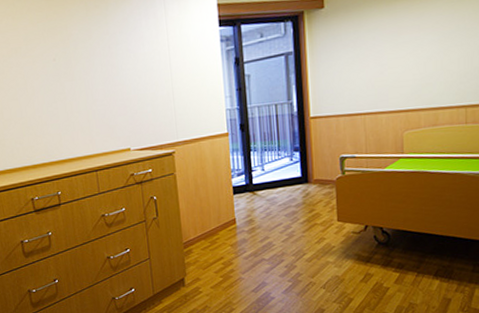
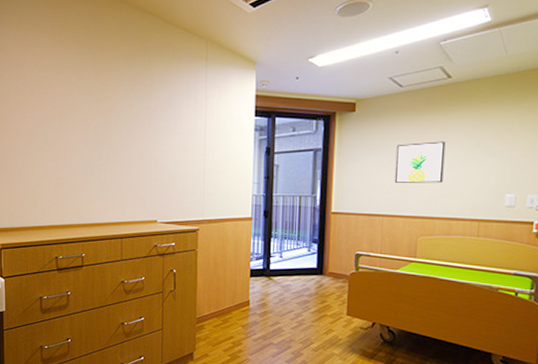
wall art: none [371,27,424,78] -> present [394,141,446,183]

